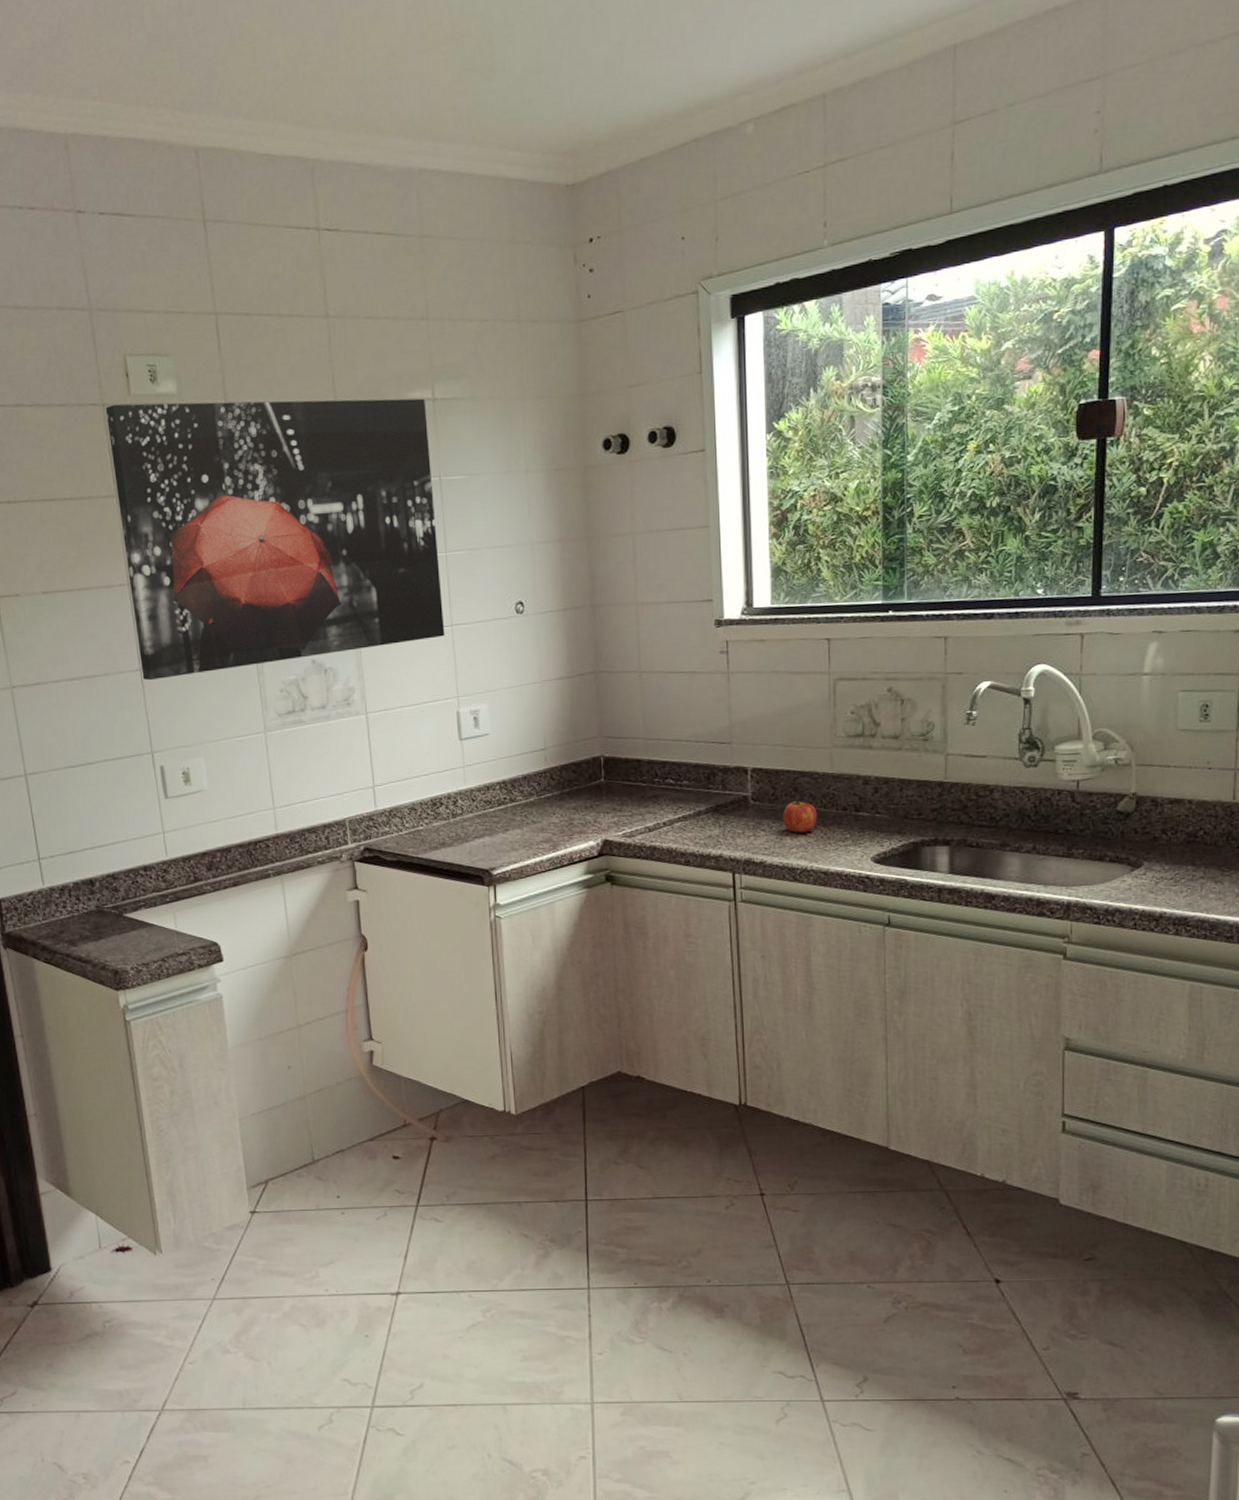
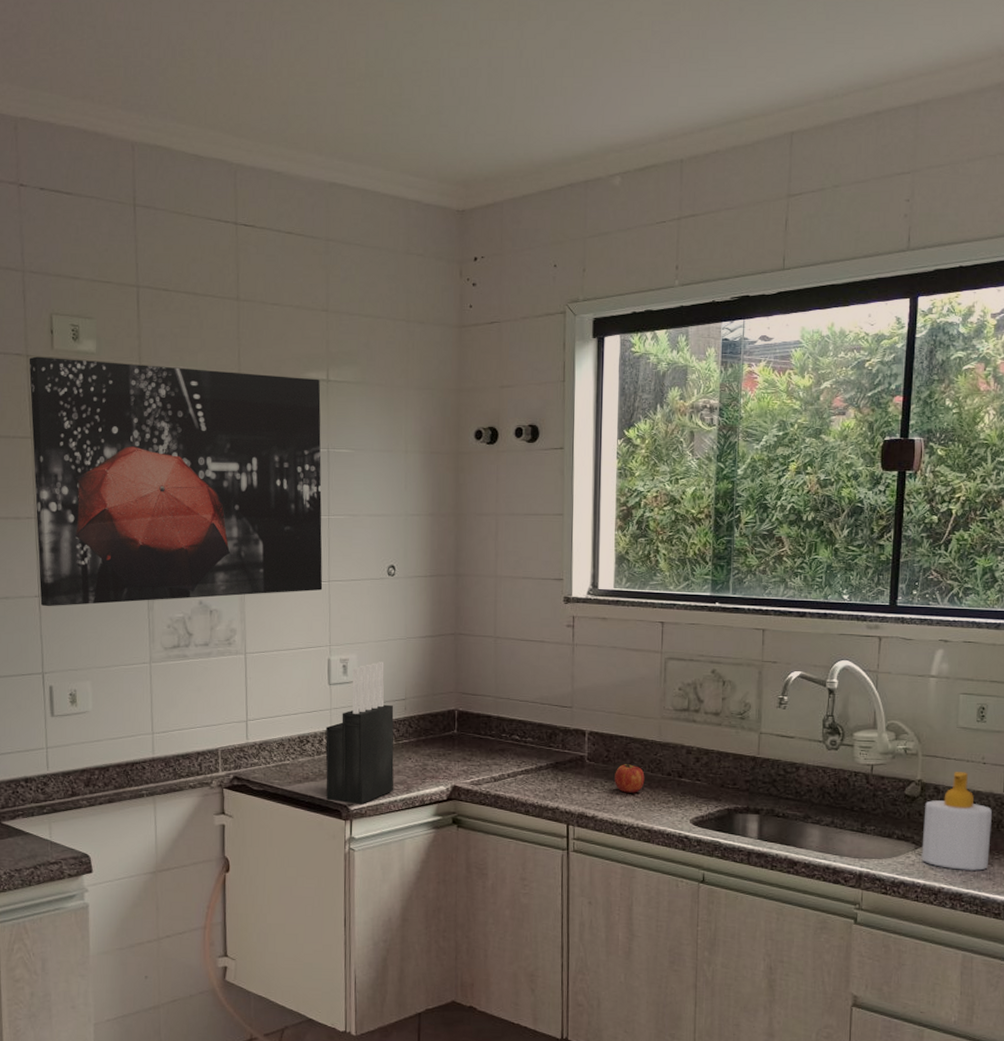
knife block: none [460,710,538,868] -> present [325,661,394,804]
soap bottle: none [1139,780,1220,891] -> present [921,772,992,871]

